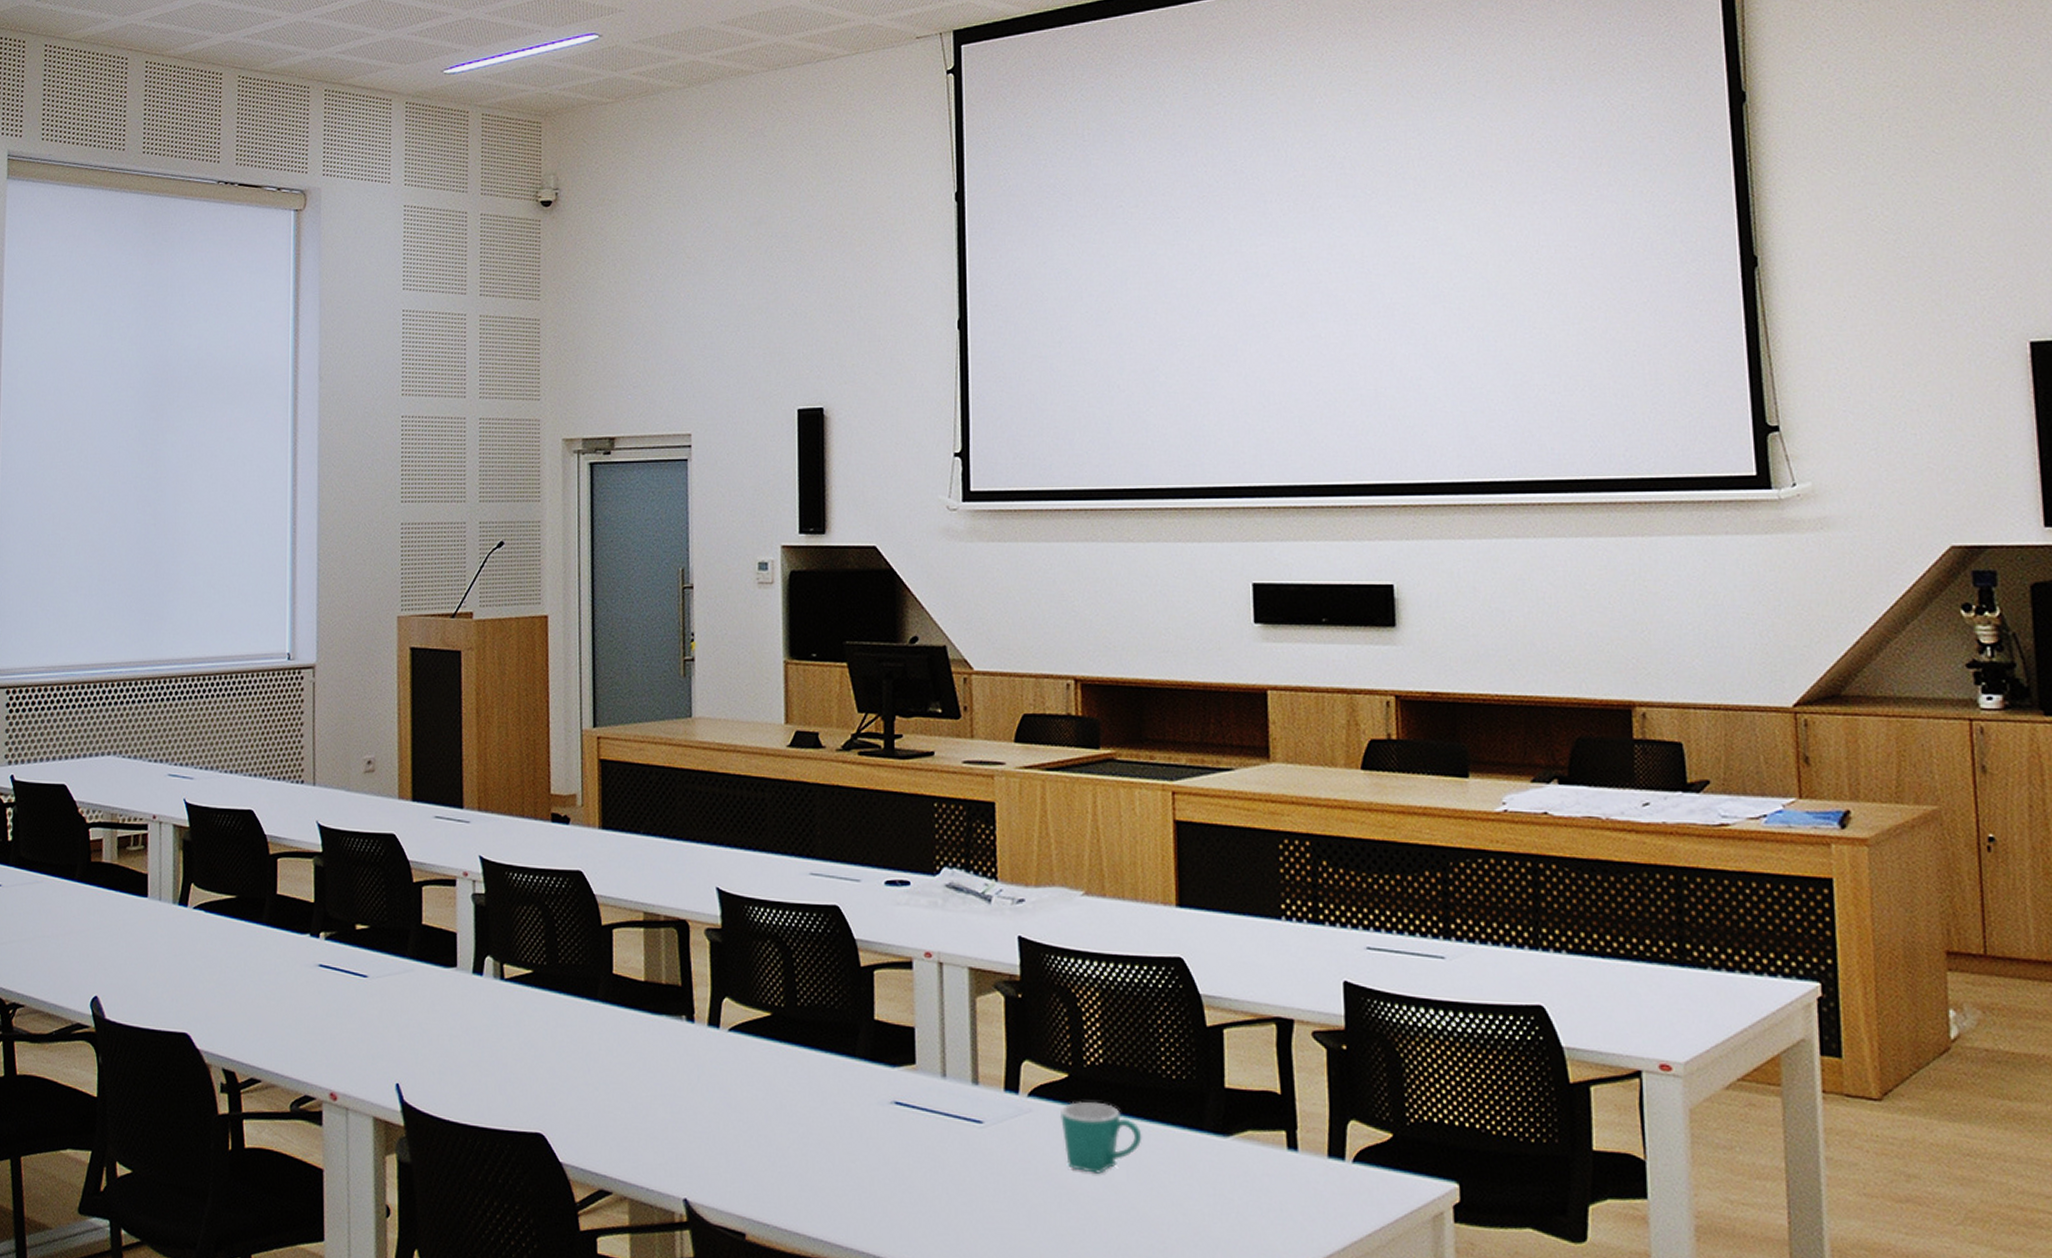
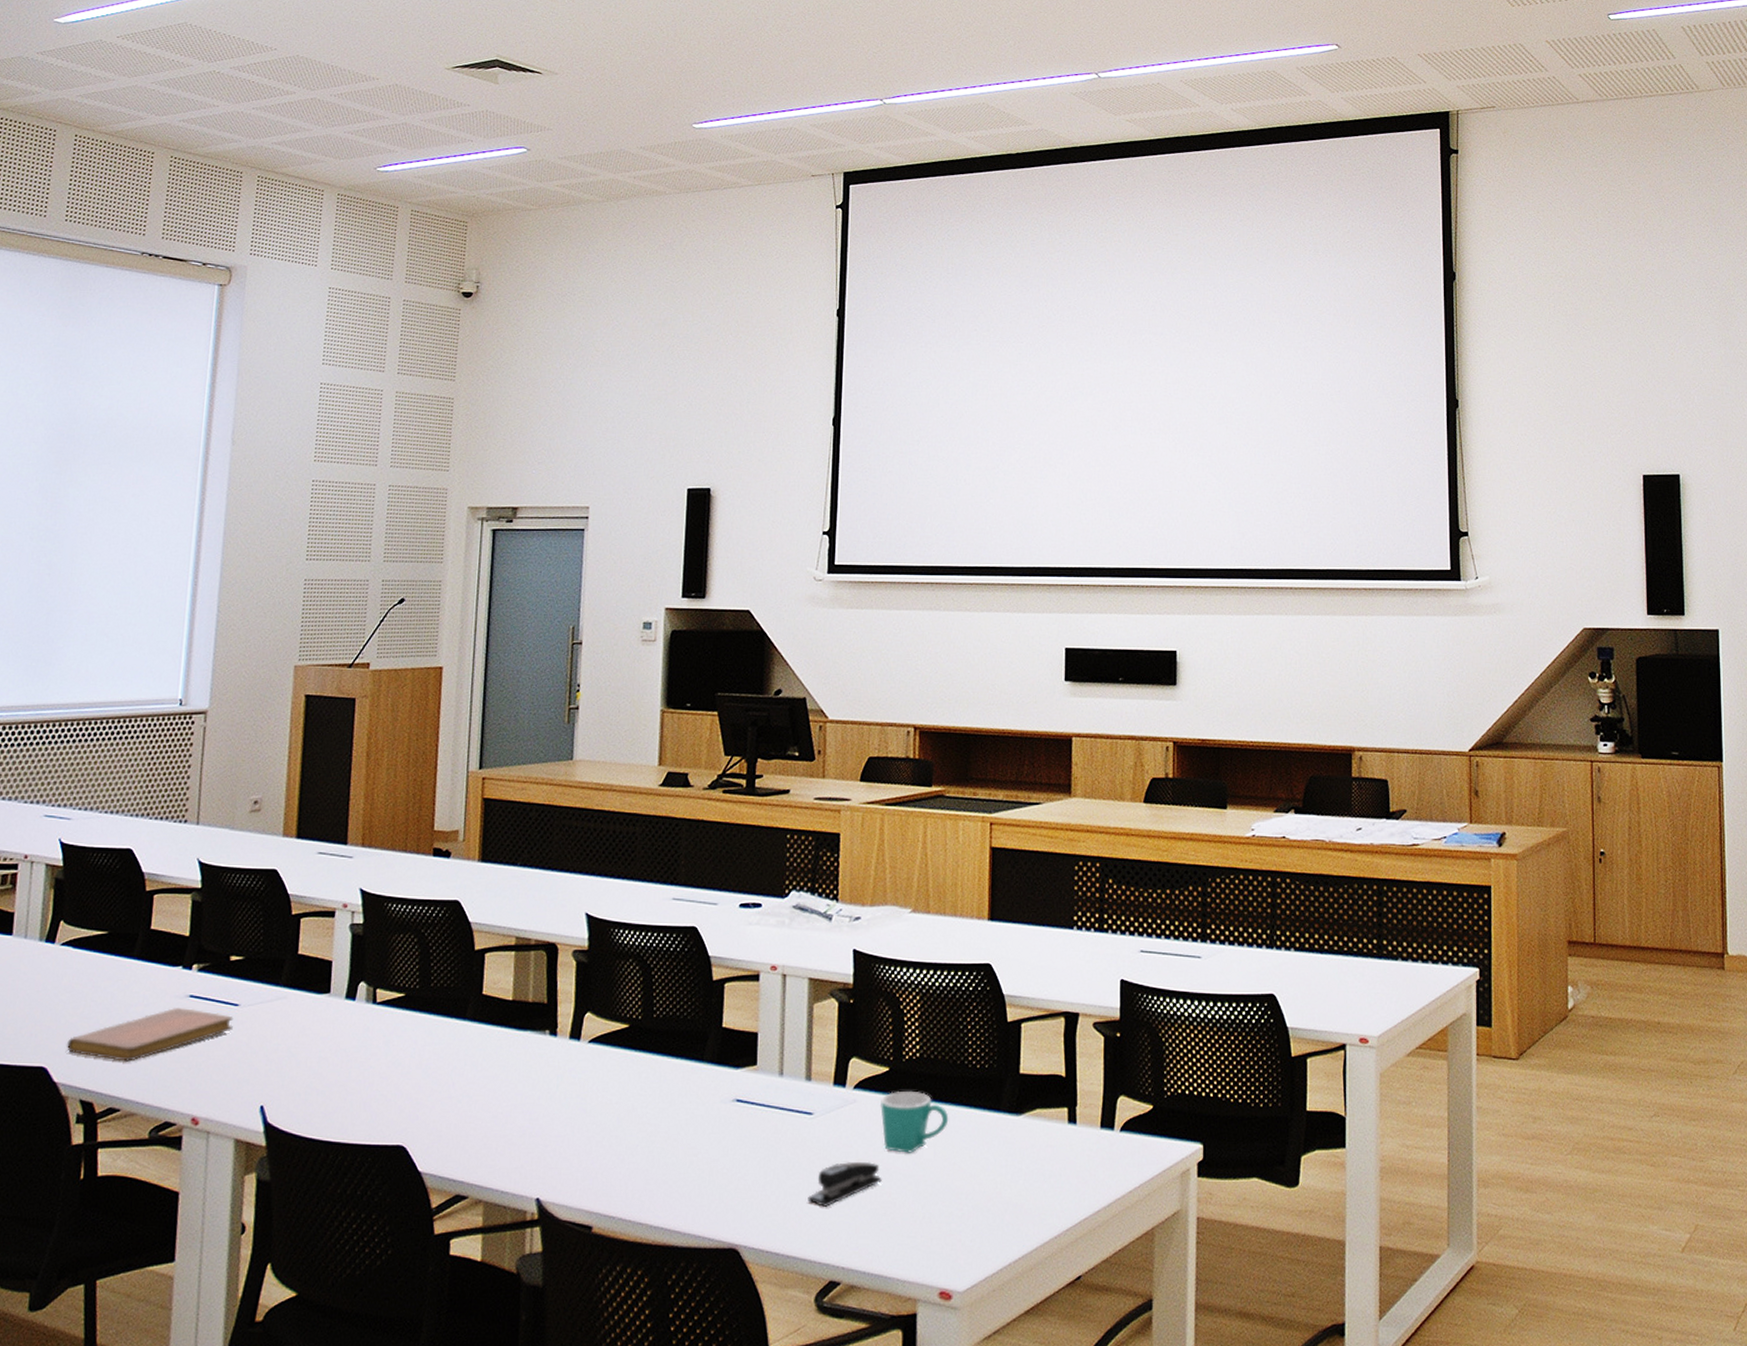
notebook: none [205,977,363,1031] -> present [66,1008,234,1062]
stapler: none [983,1179,1067,1229] -> present [808,1161,882,1207]

